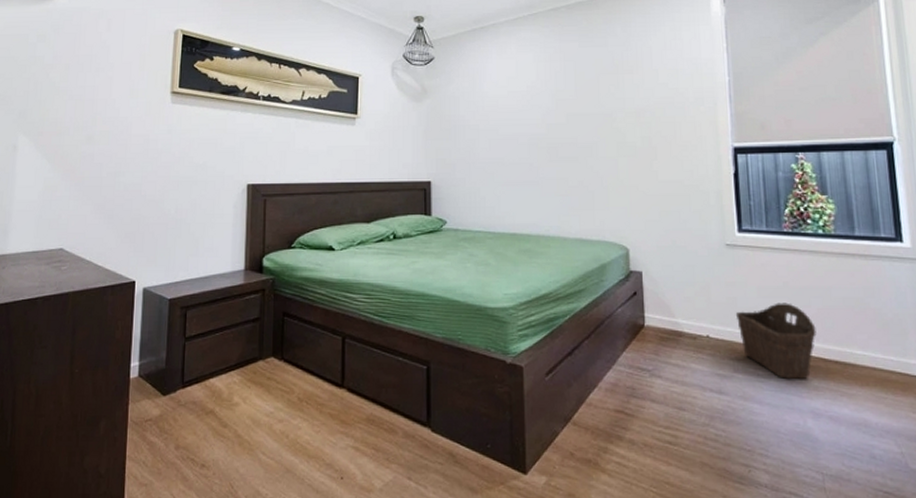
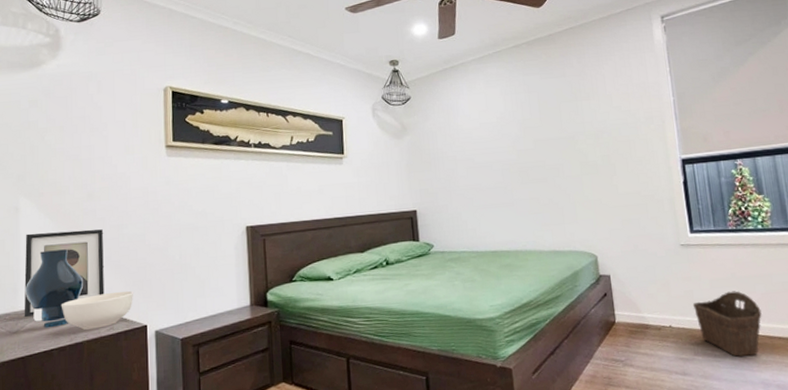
picture frame: none [11,173,100,262] -> present [24,229,105,318]
vase: none [14,193,75,275] -> present [24,249,84,329]
bowl: none [49,242,125,280] -> present [61,290,134,330]

